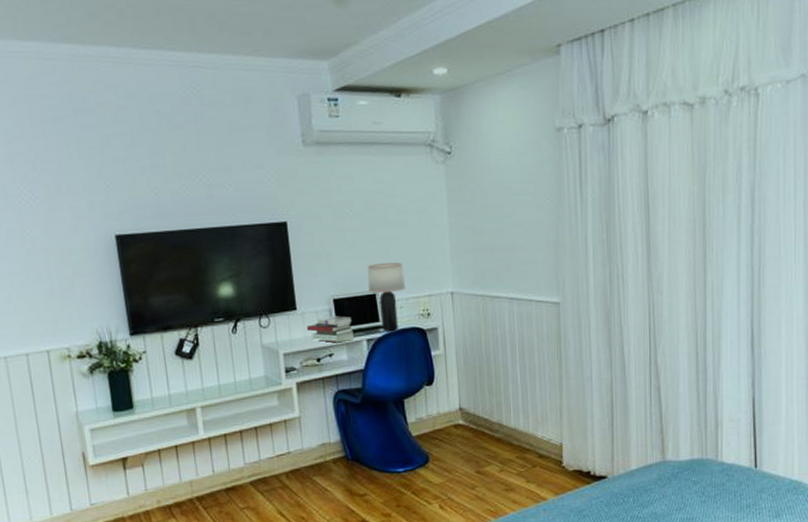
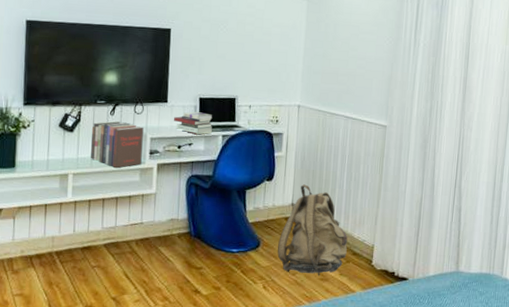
books: none [214,339,278,394] -> present [91,121,144,169]
table lamp: present [367,262,406,332] -> none [230,73,262,132]
backpack: none [450,384,531,487] -> present [277,184,348,276]

